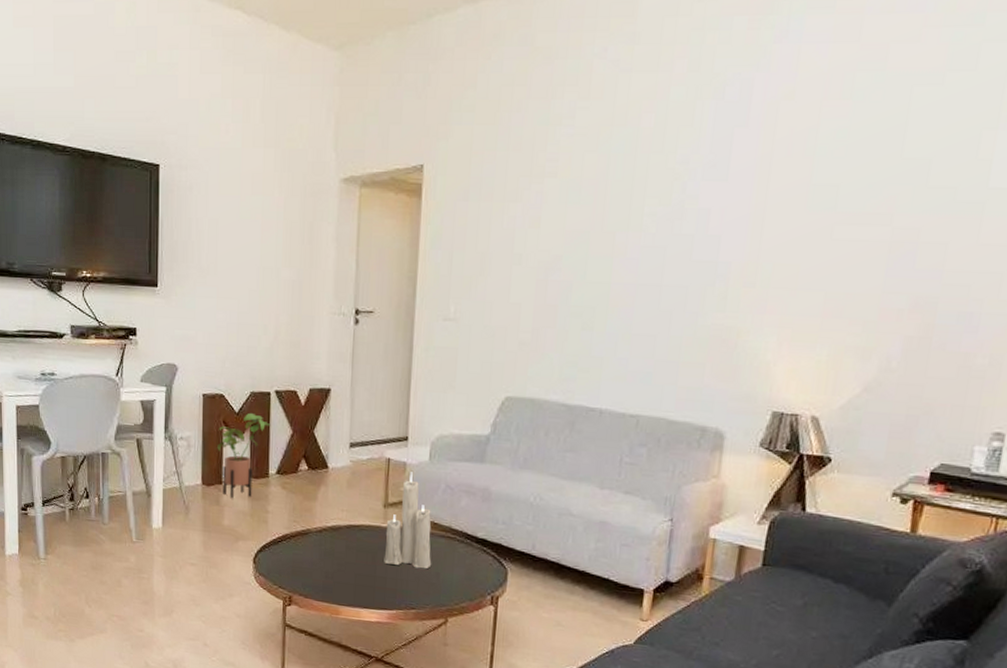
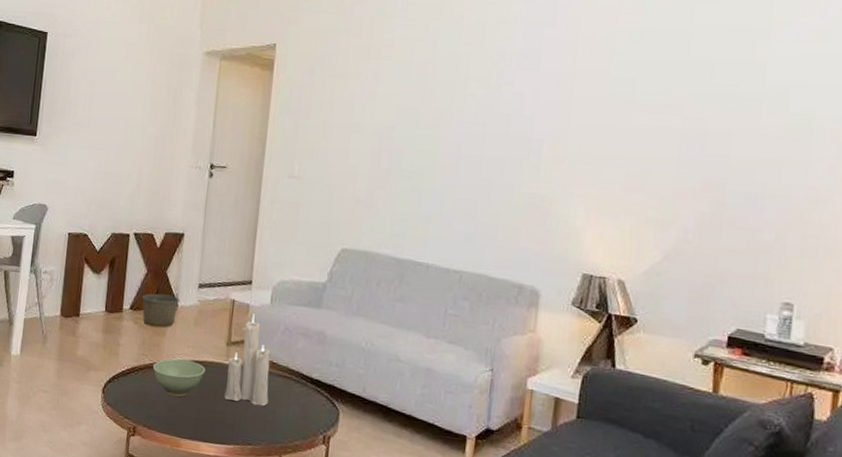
house plant: present [217,412,271,499] -> none [77,251,128,331]
basket: none [288,455,331,493] -> present [141,293,180,328]
bowl: none [305,524,362,564] -> present [152,359,206,398]

